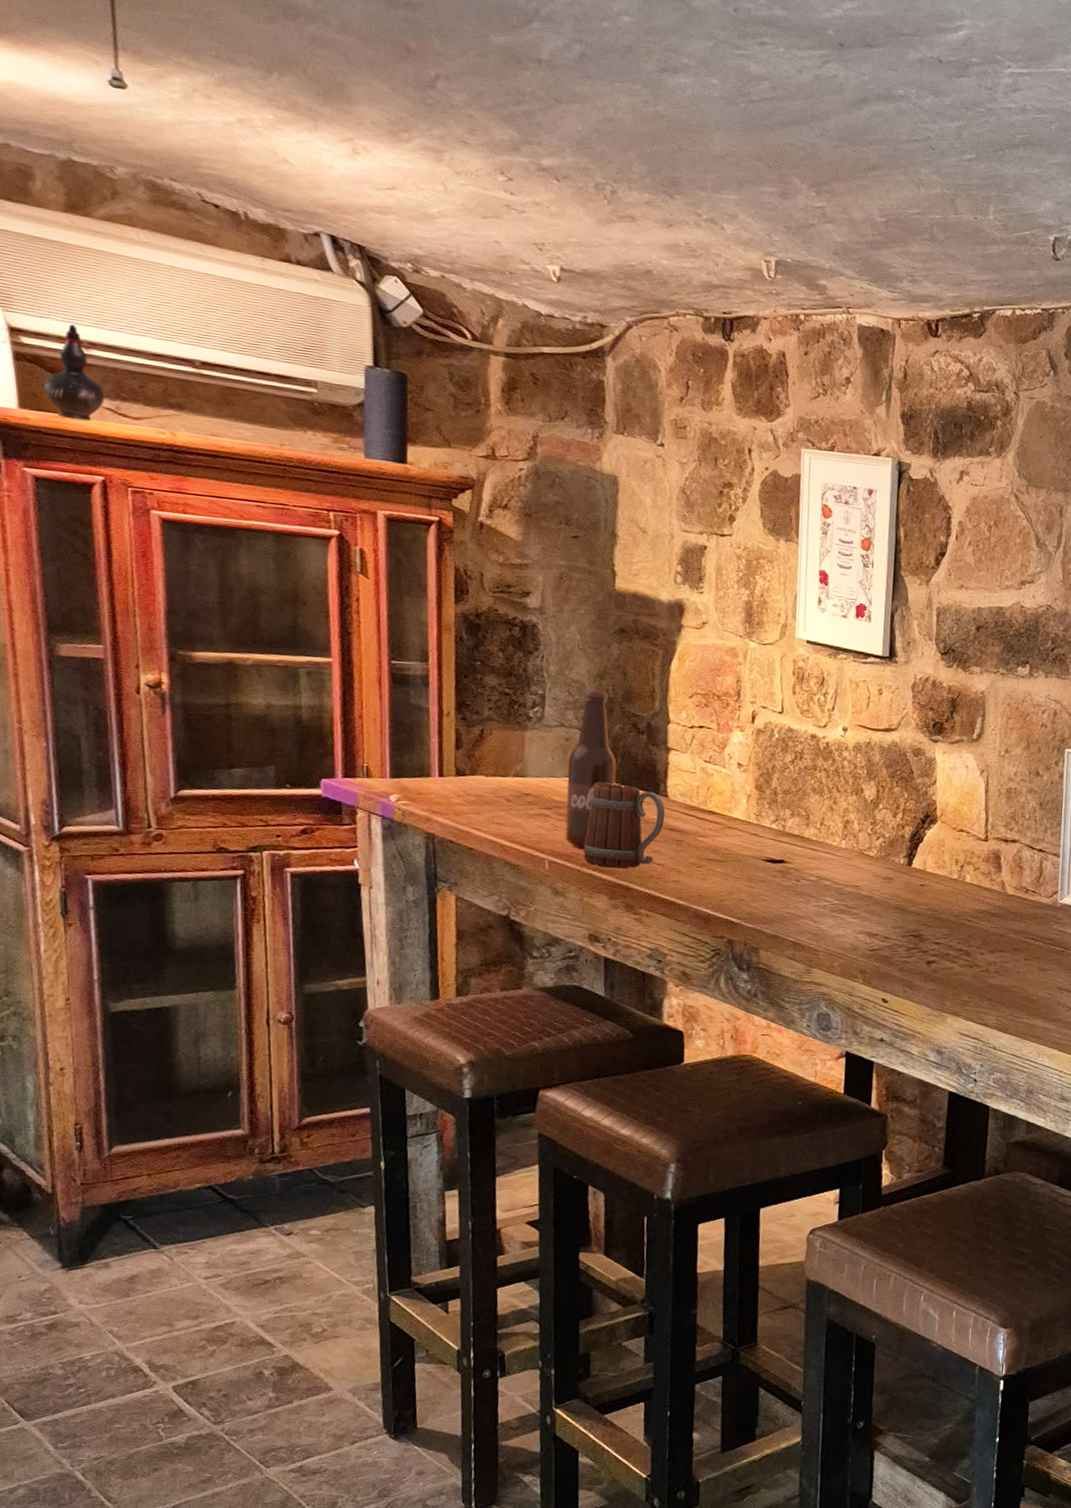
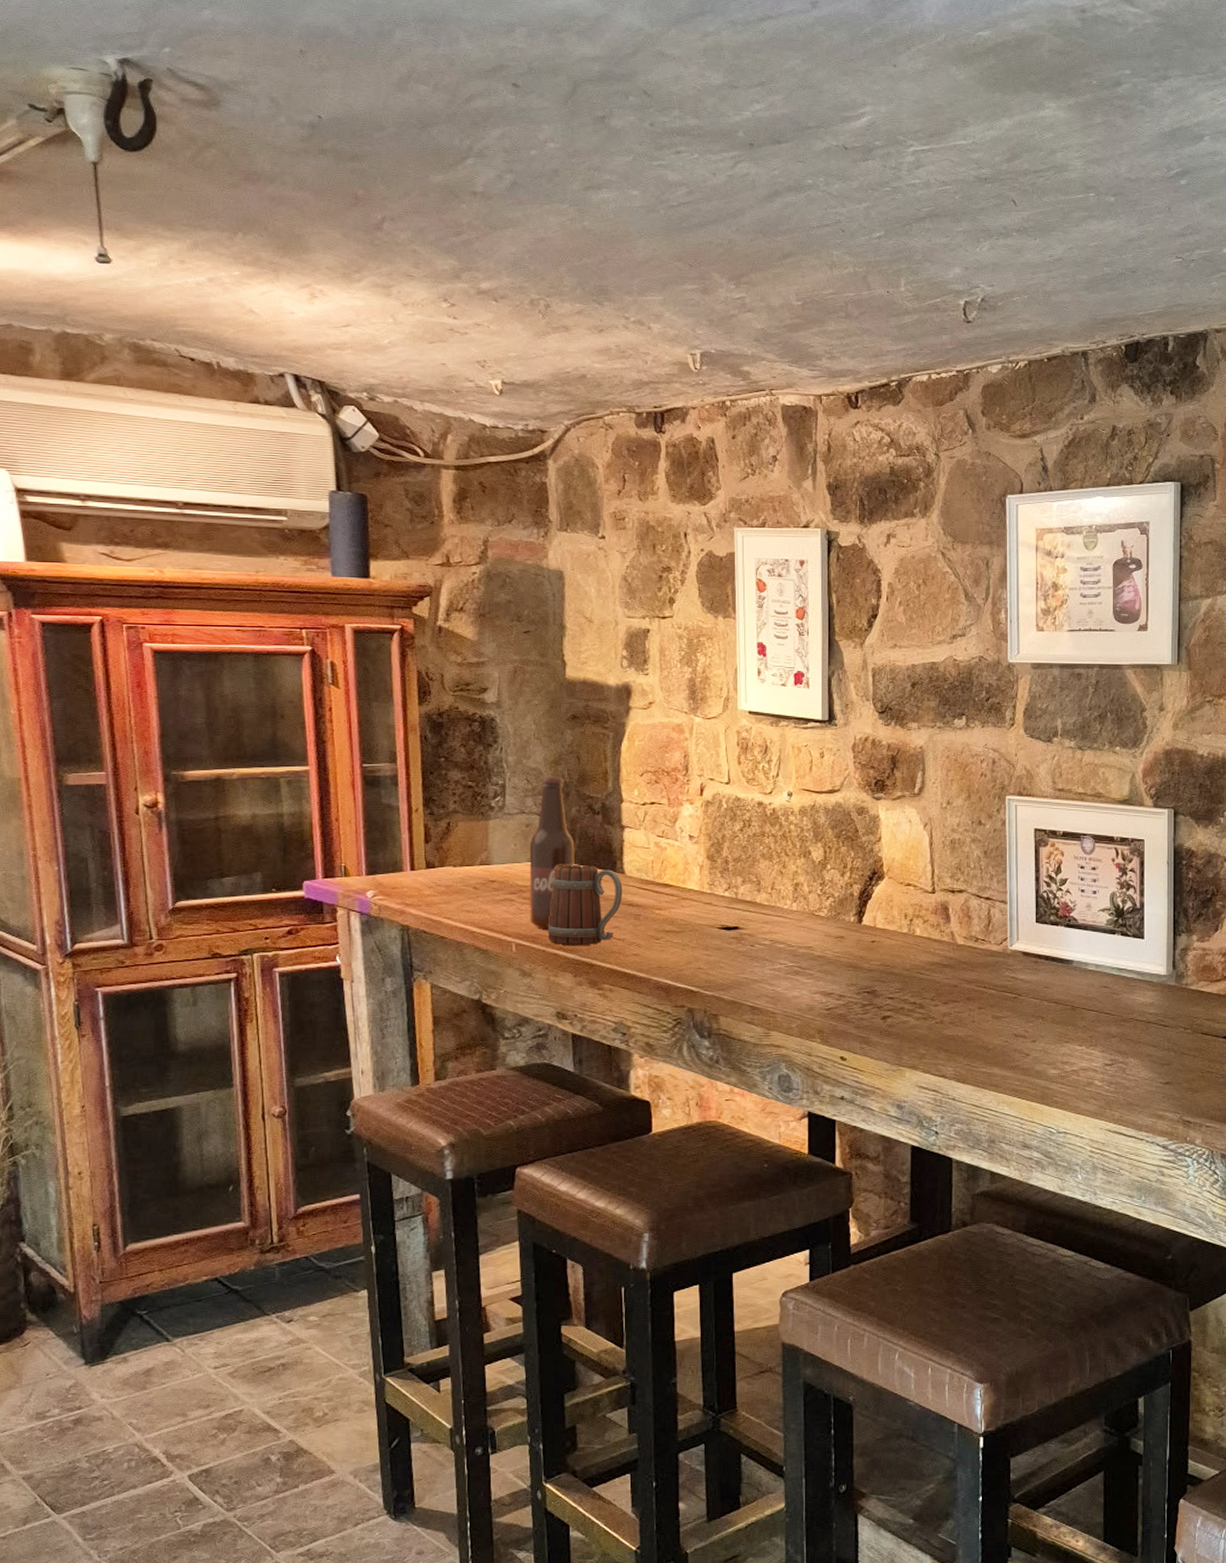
decorative bottle: present [44,324,105,422] -> none [48,480,100,567]

